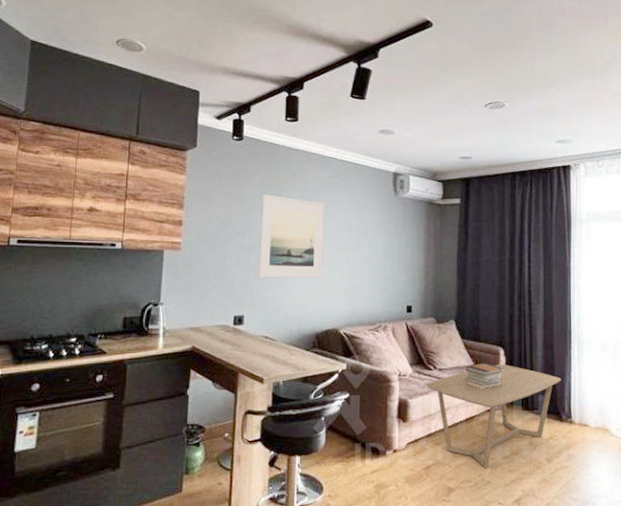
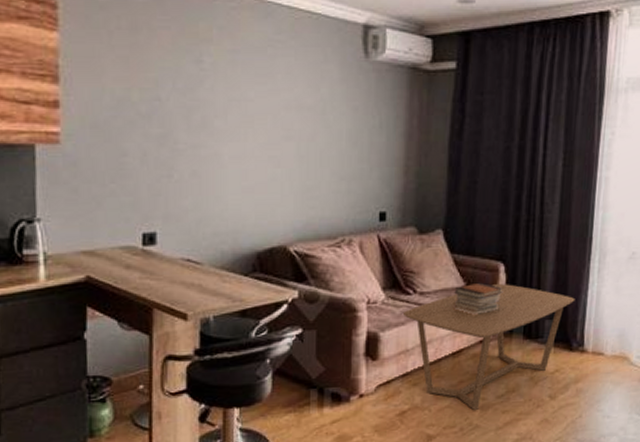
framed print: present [257,194,325,278] -> none [172,59,266,180]

